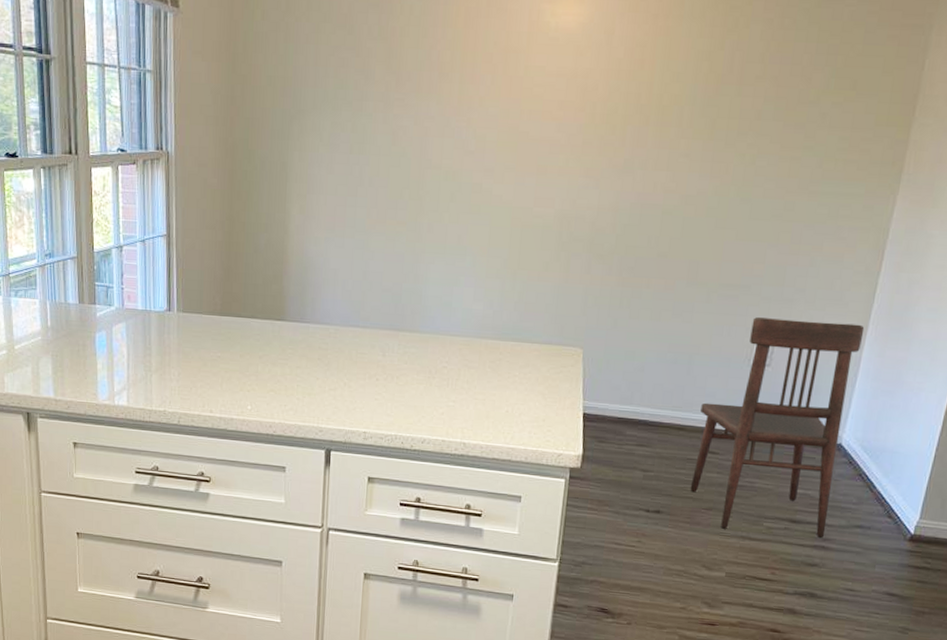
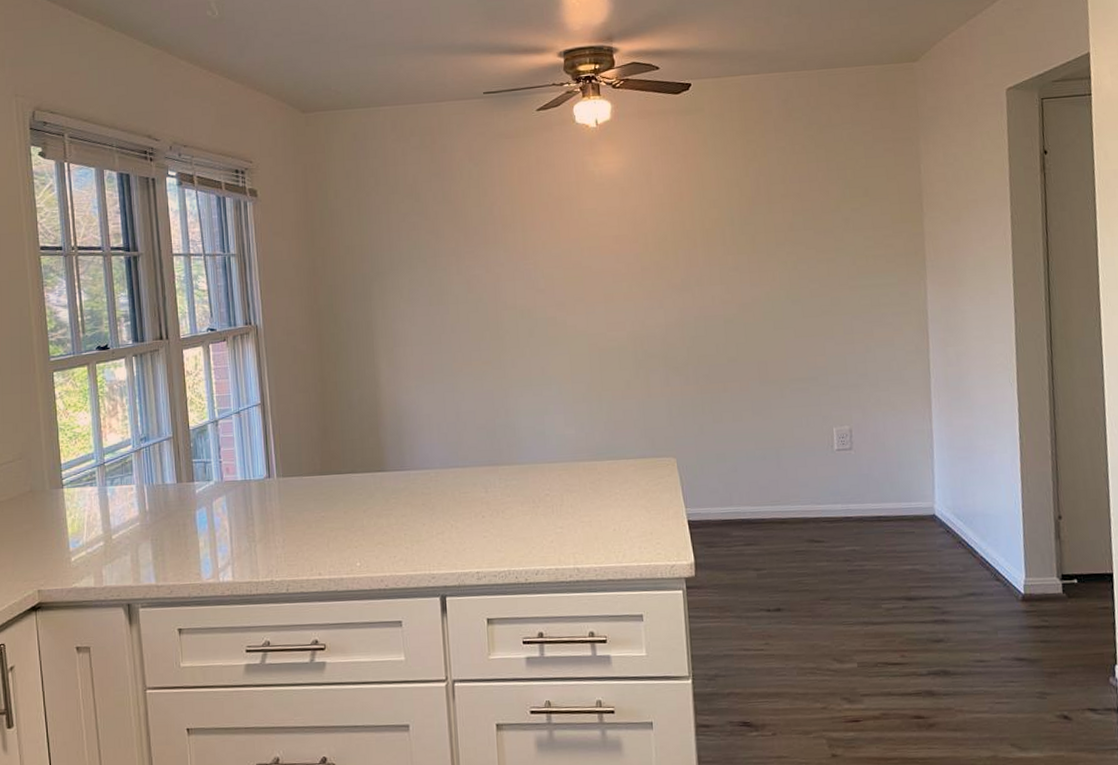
dining chair: present [690,317,865,539] -> none [797,399,941,617]

